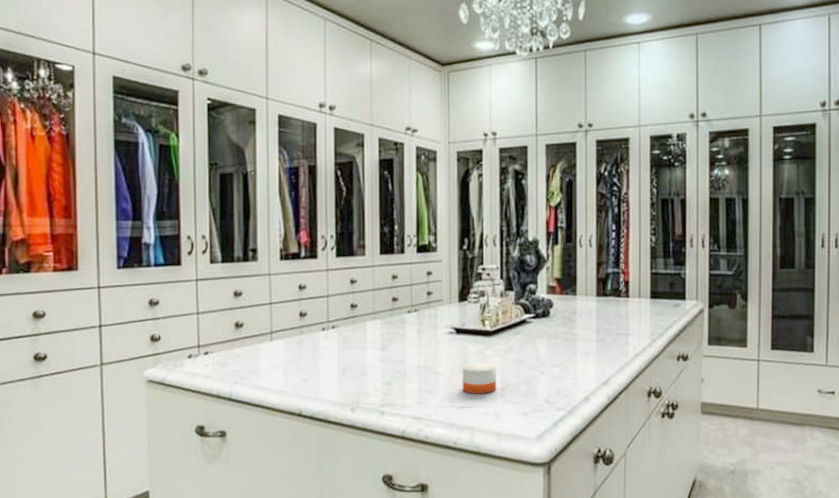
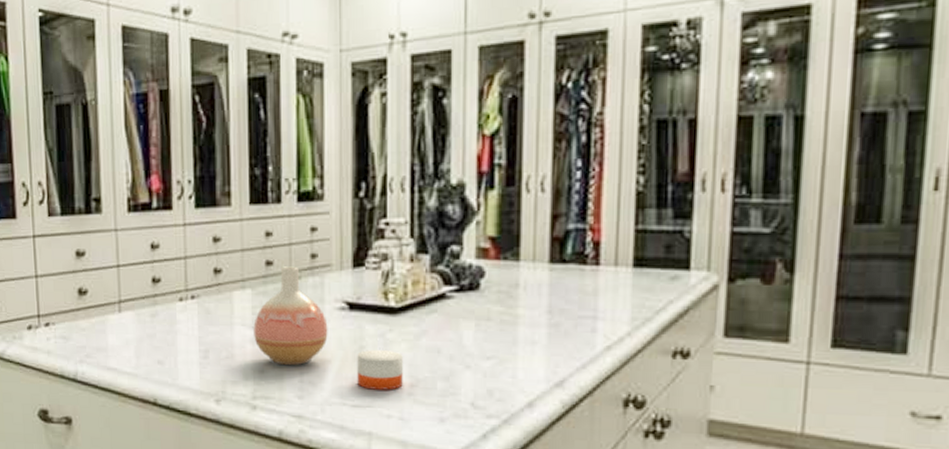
vase: none [382,302,440,379] -> present [253,266,328,366]

